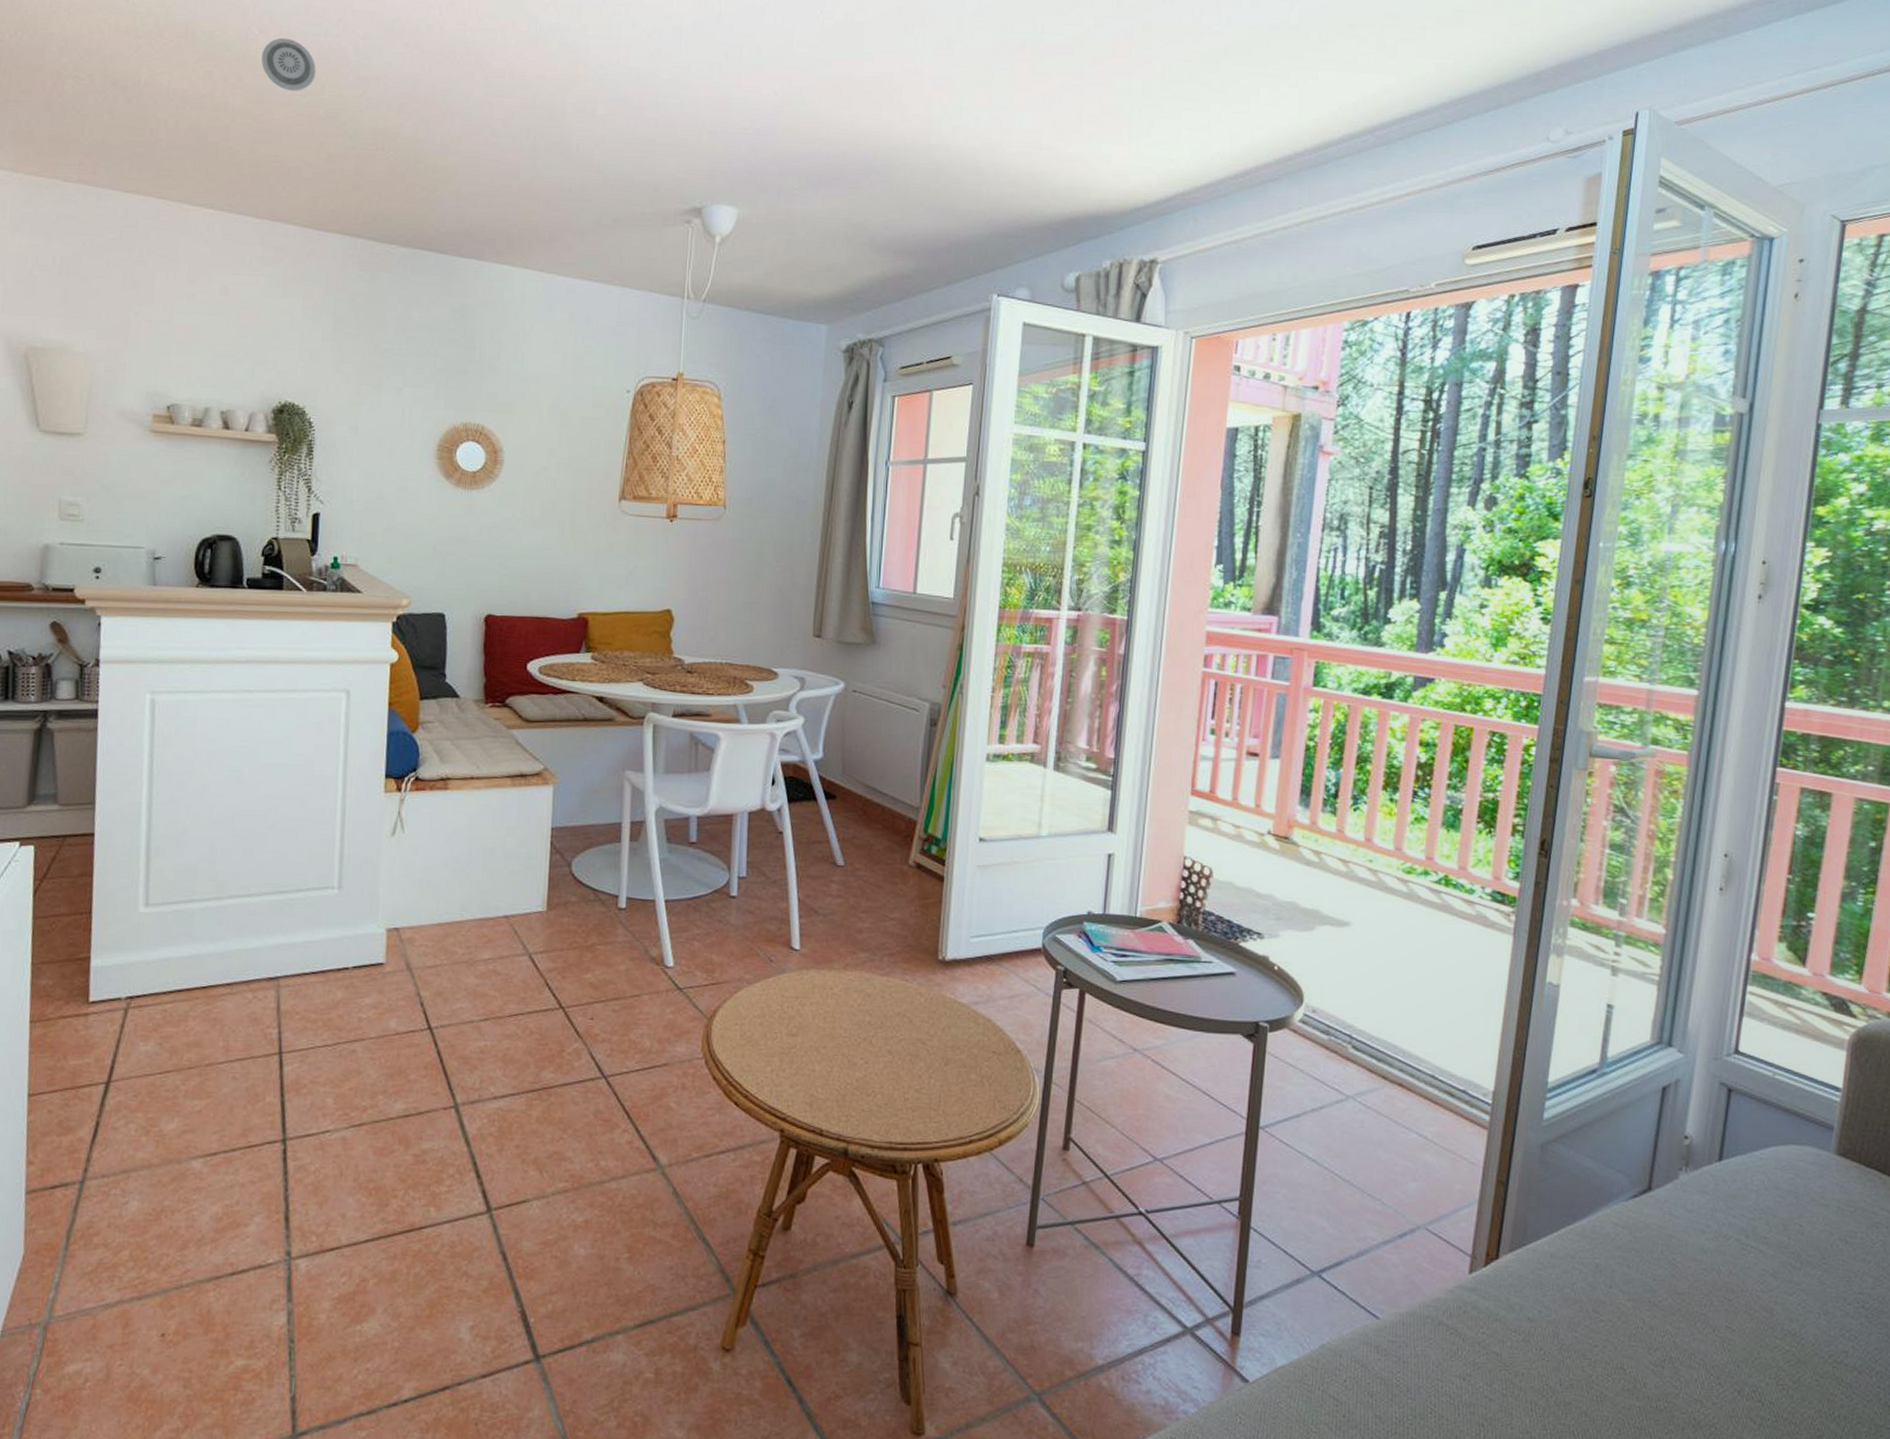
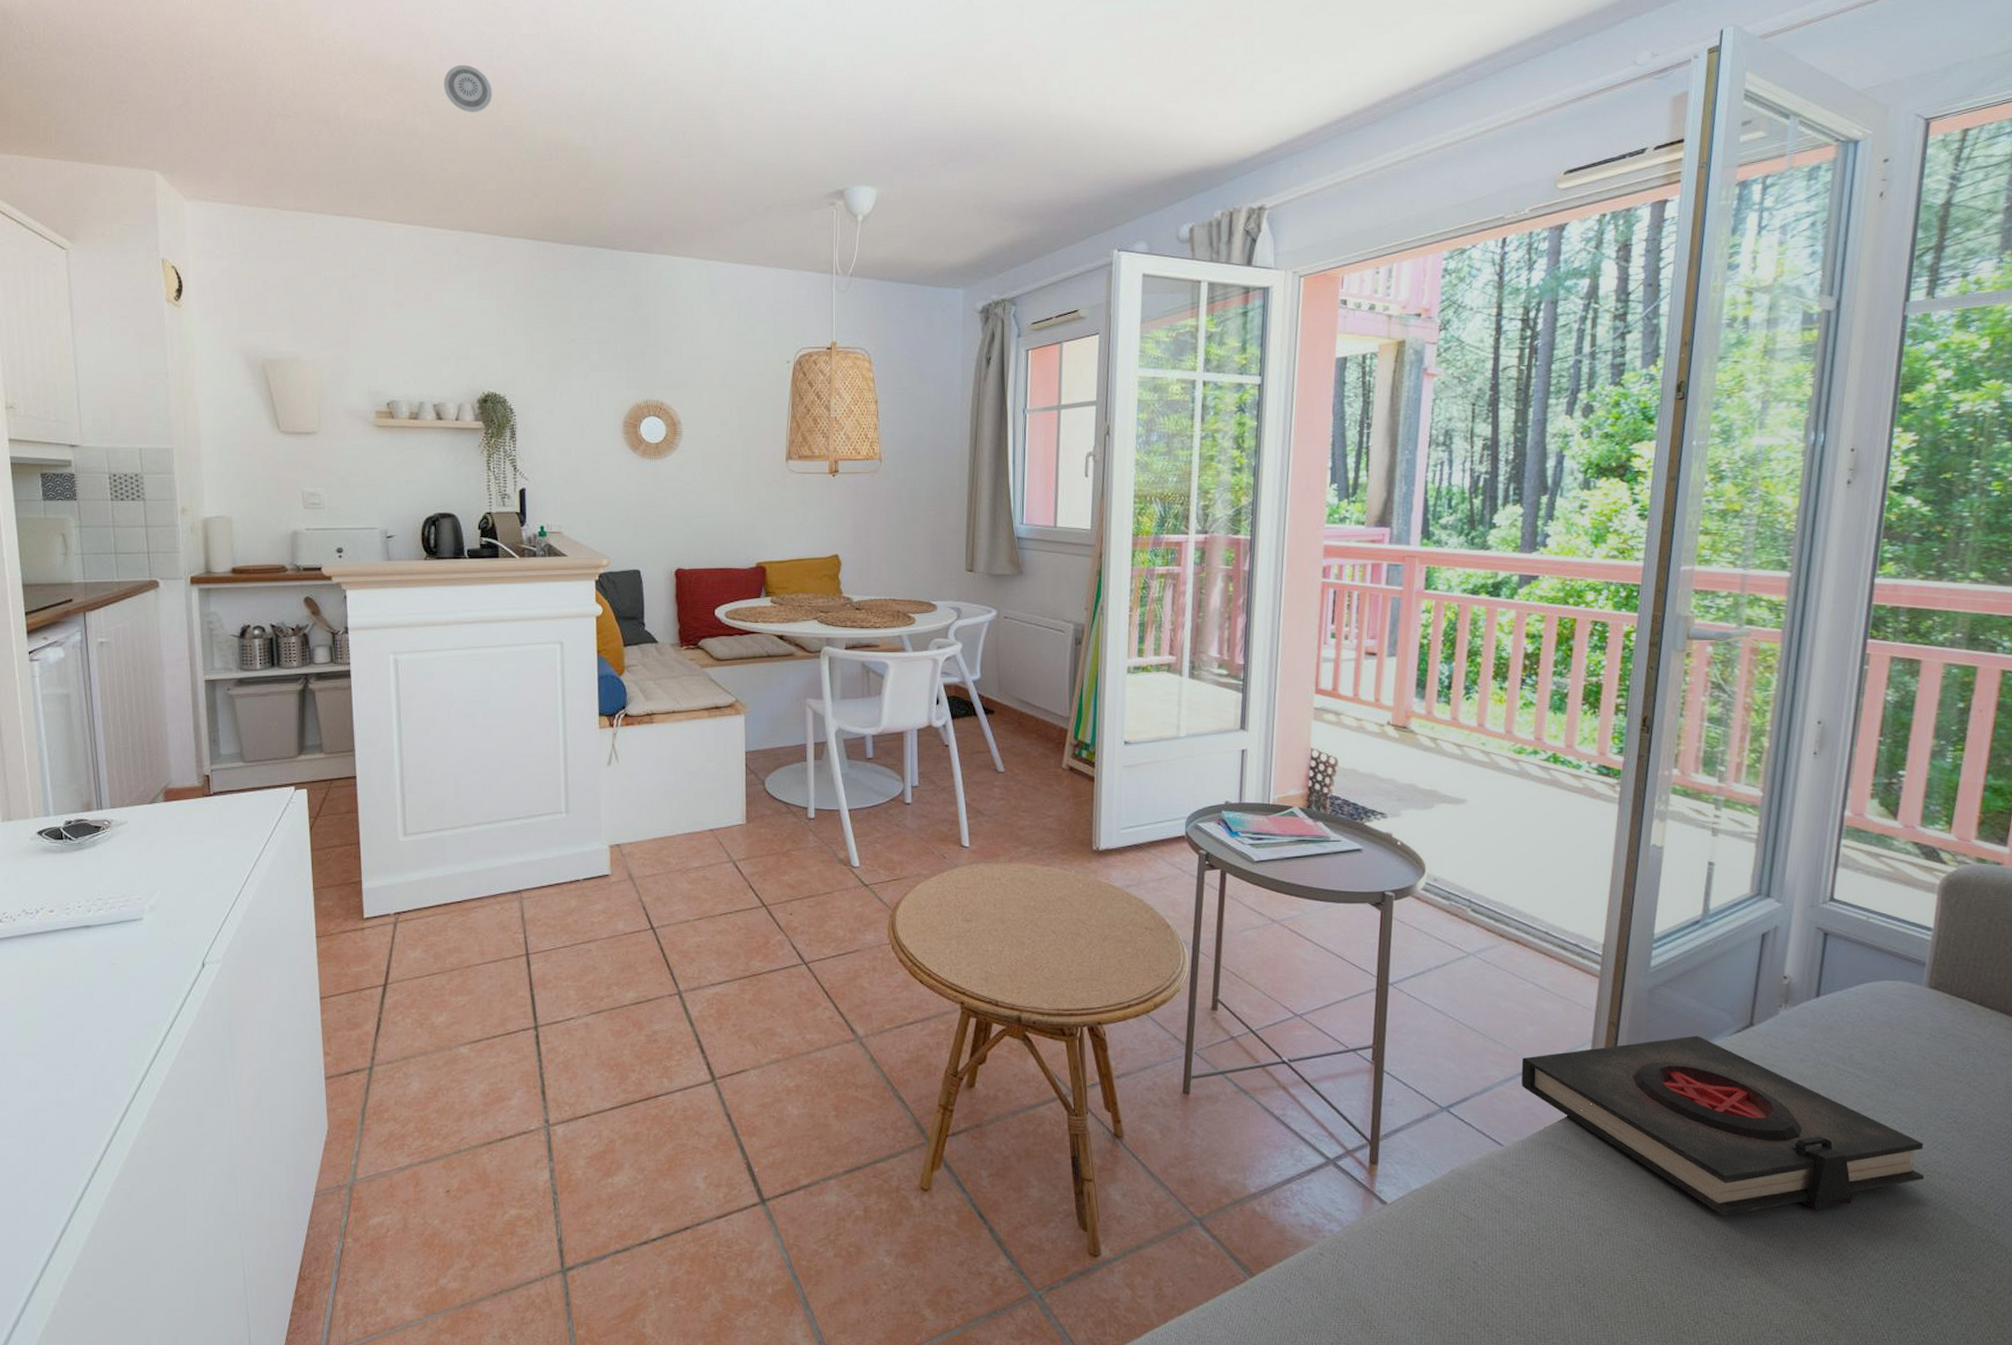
book: none [1401,1199,1831,1408] -> present [1521,1035,1925,1217]

